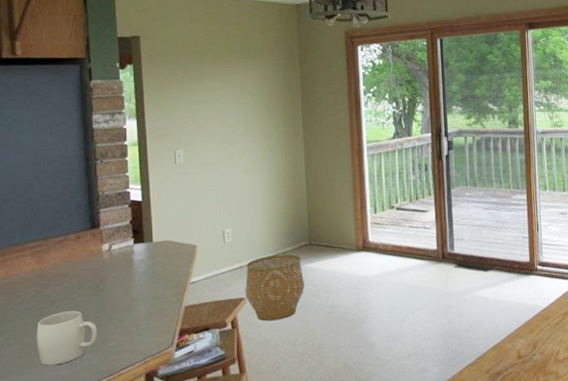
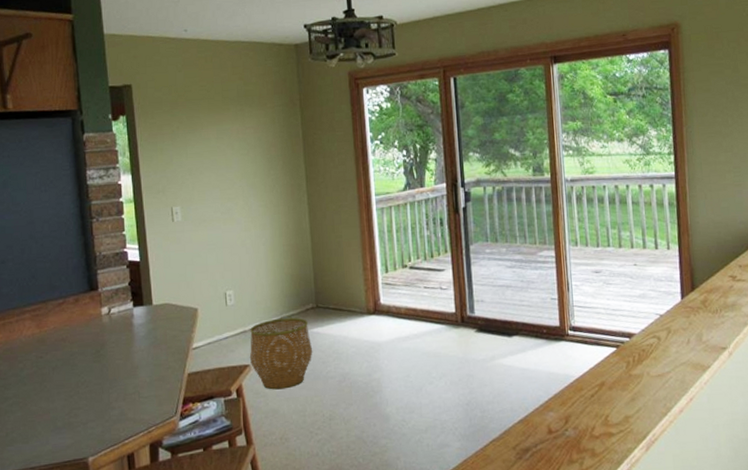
mug: present [36,310,98,366] -> none [39,377,100,434]

